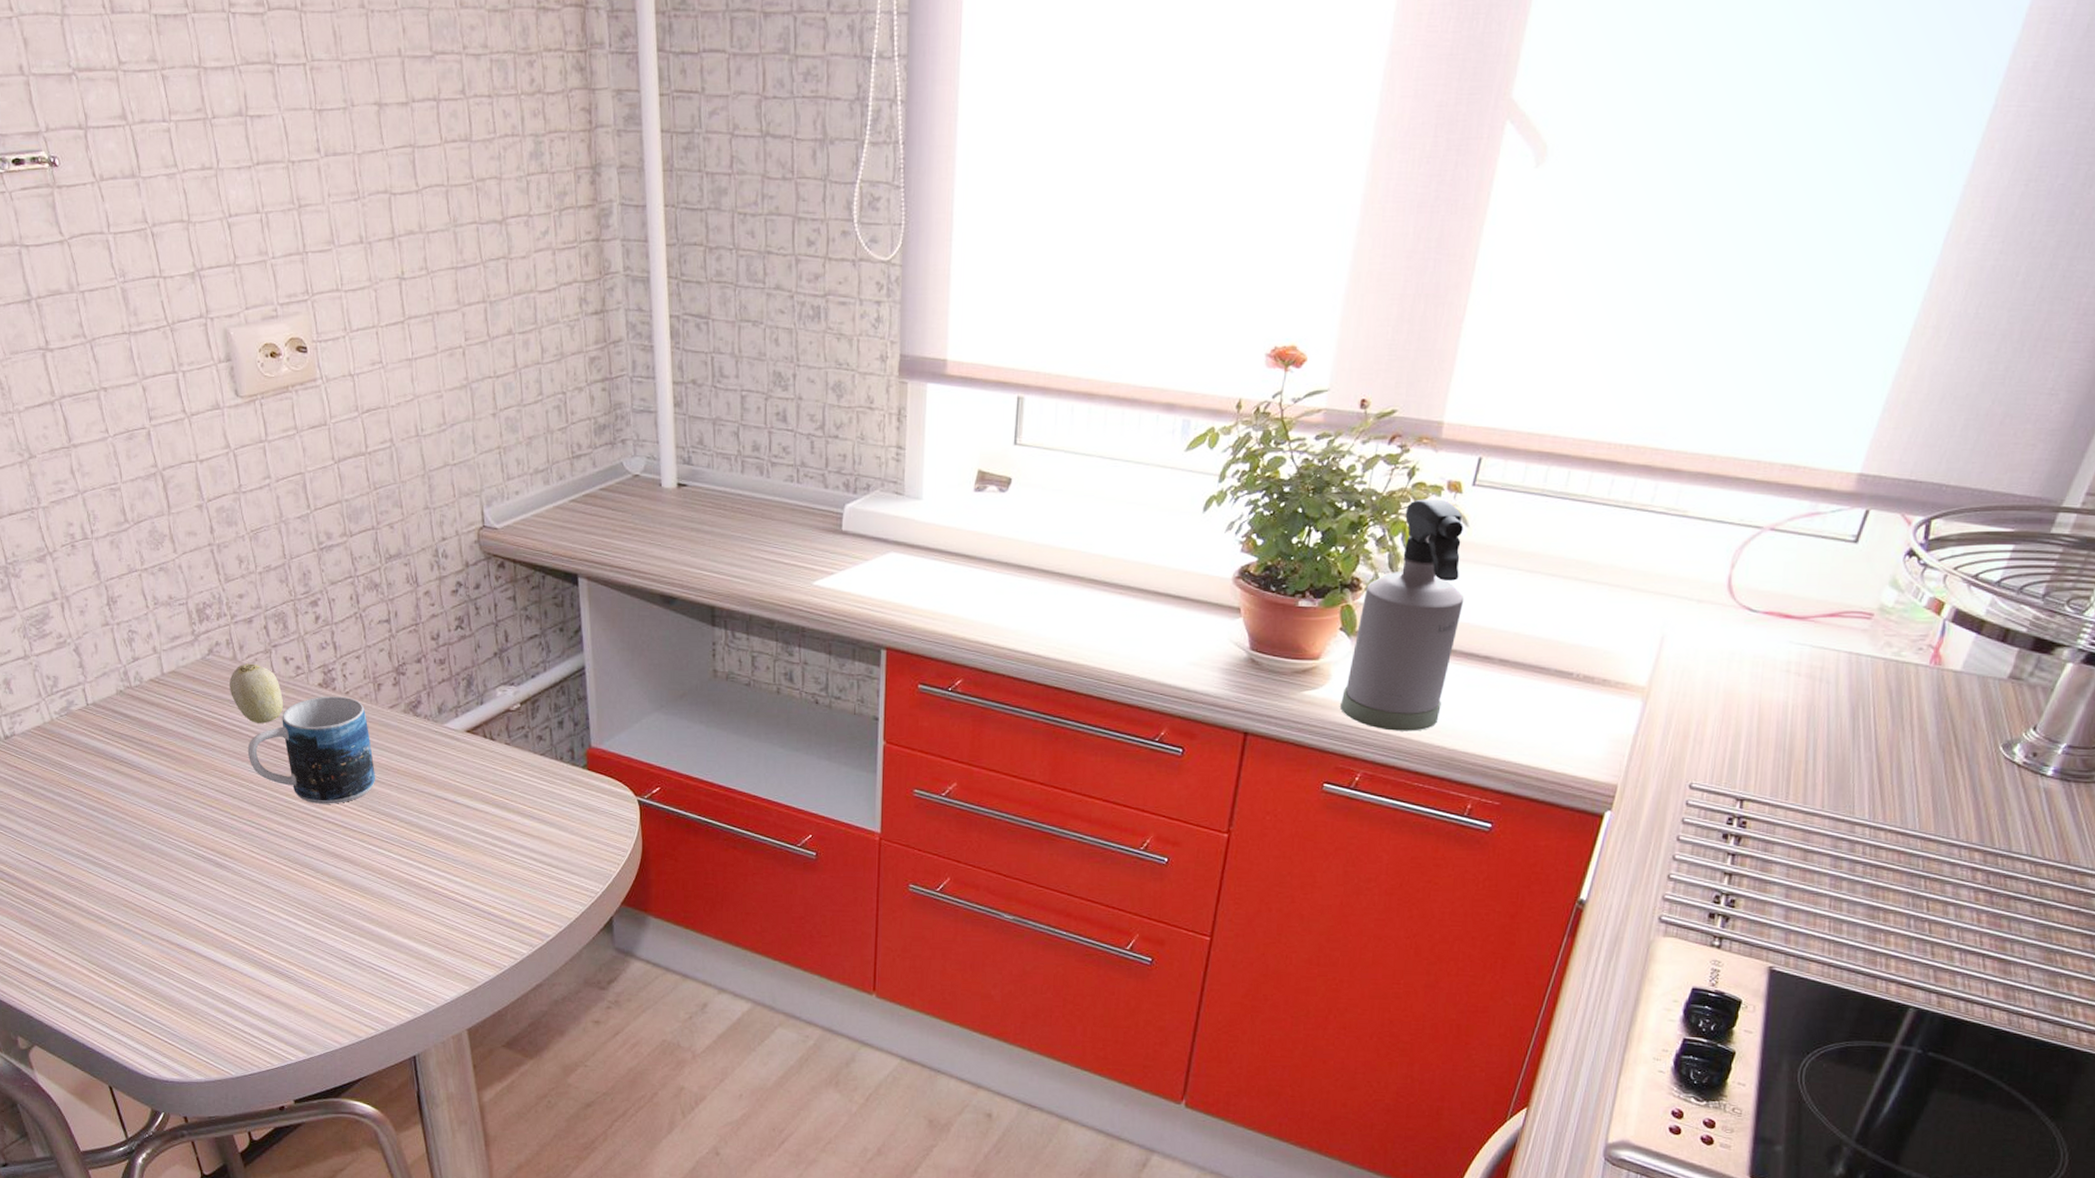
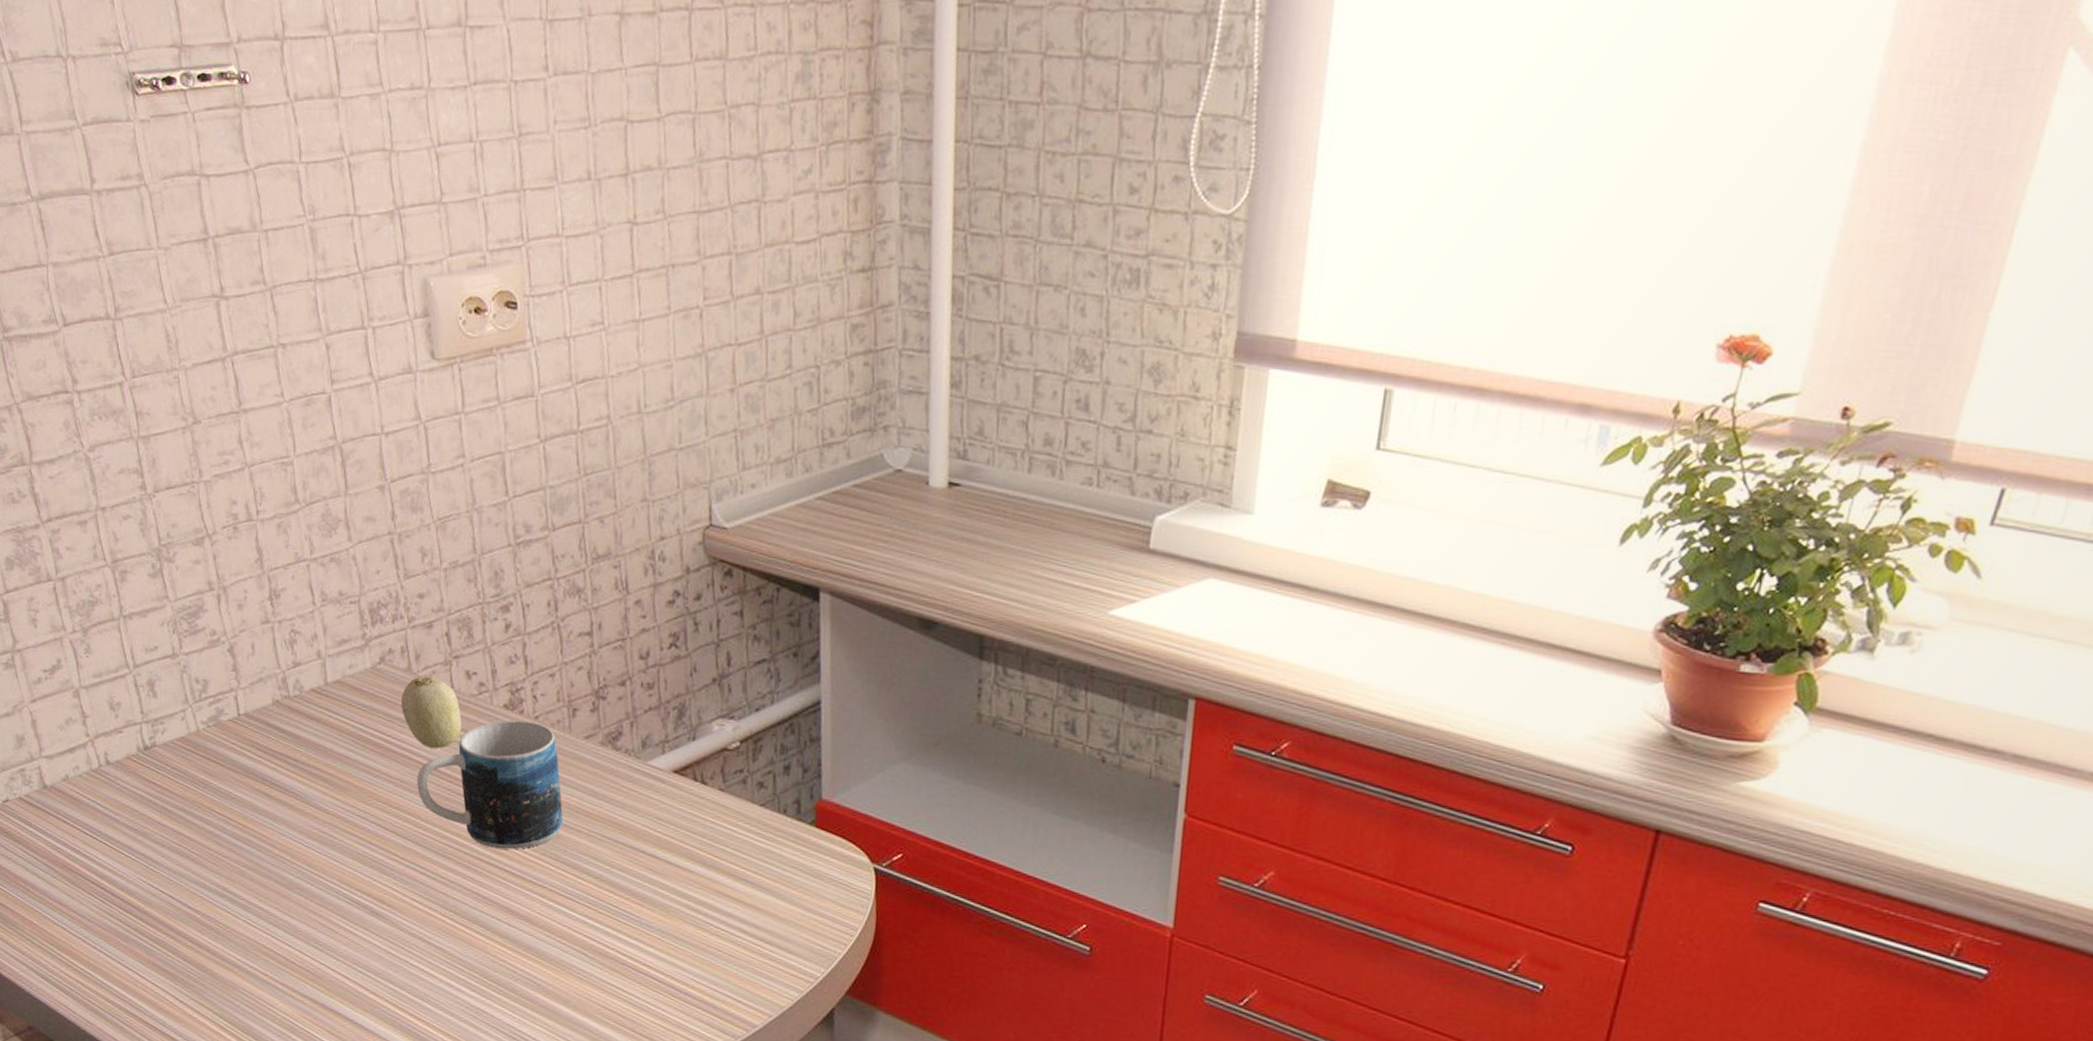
spray bottle: present [1340,499,1464,731] -> none [1788,539,1974,843]

